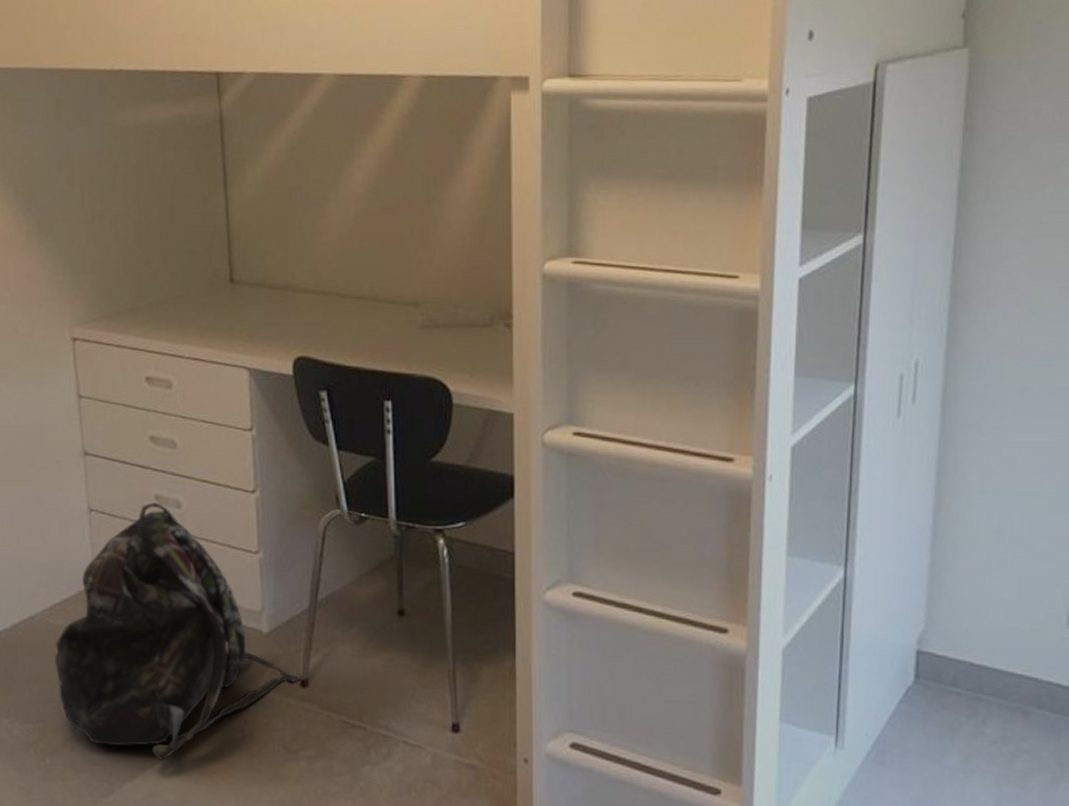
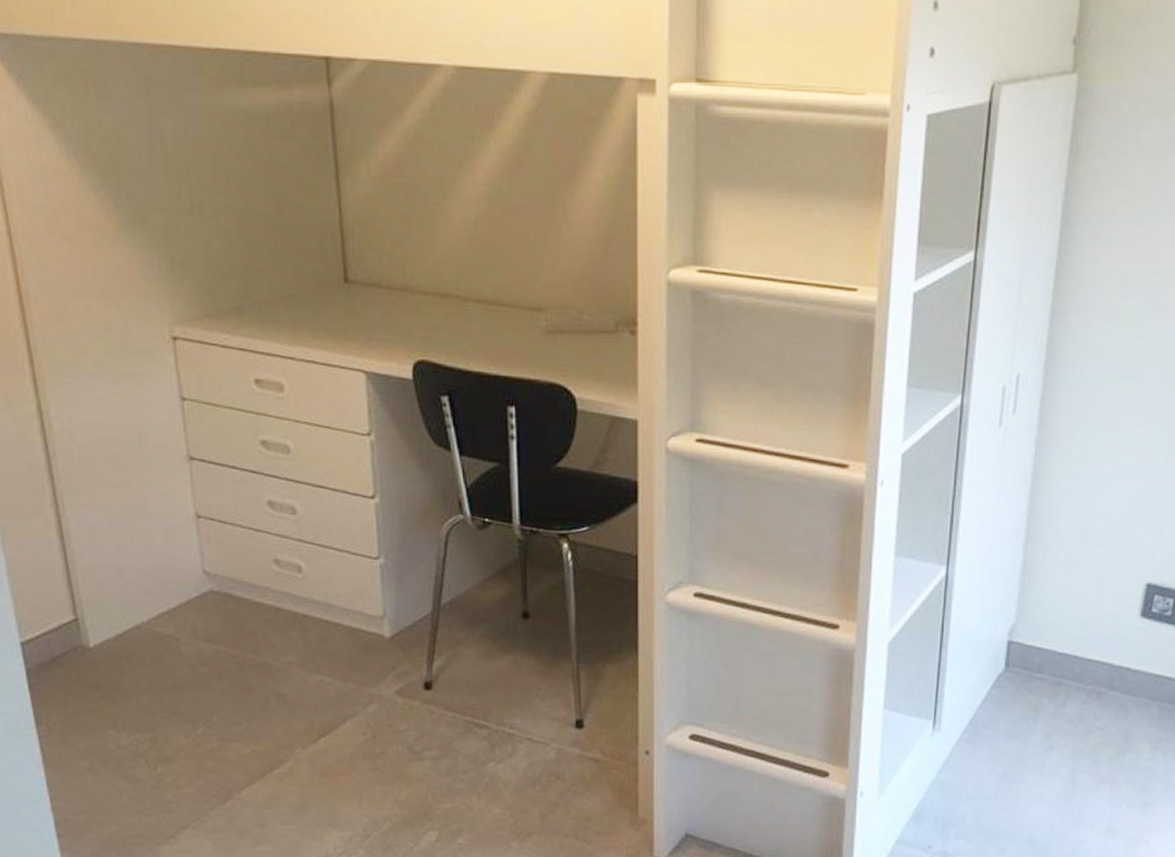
backpack: present [54,502,302,761] -> none [163,509,425,766]

